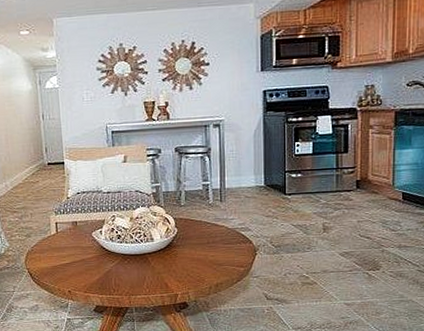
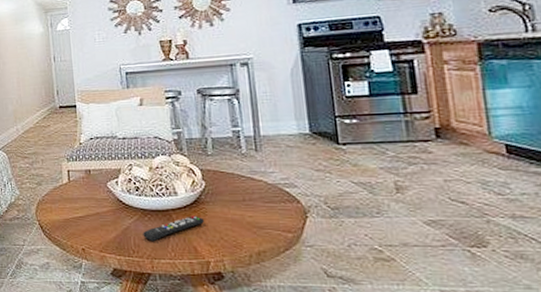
remote control: none [122,257,175,280] -> present [143,215,204,241]

